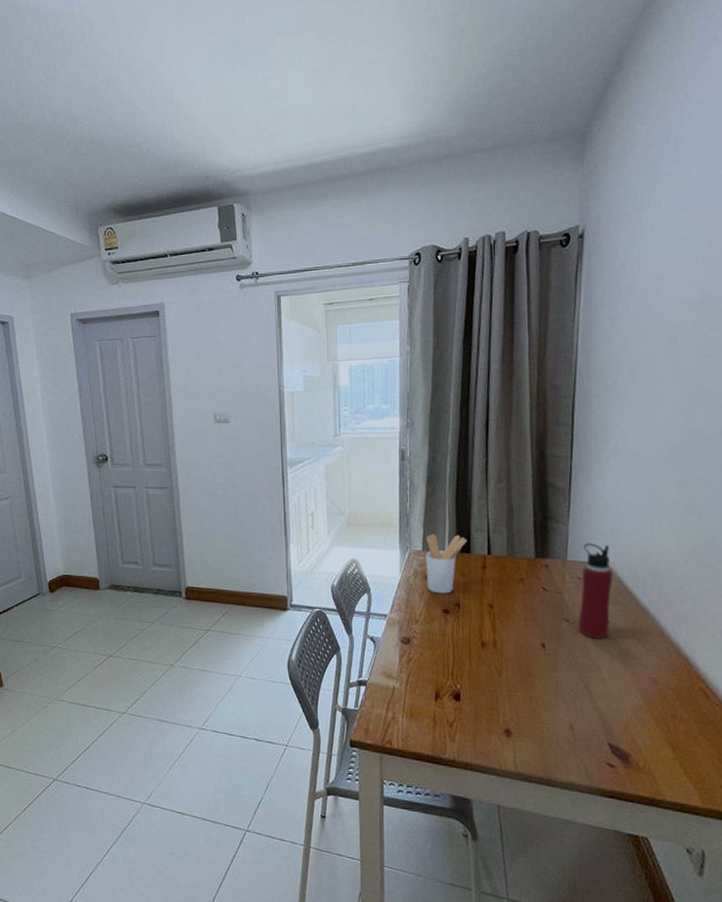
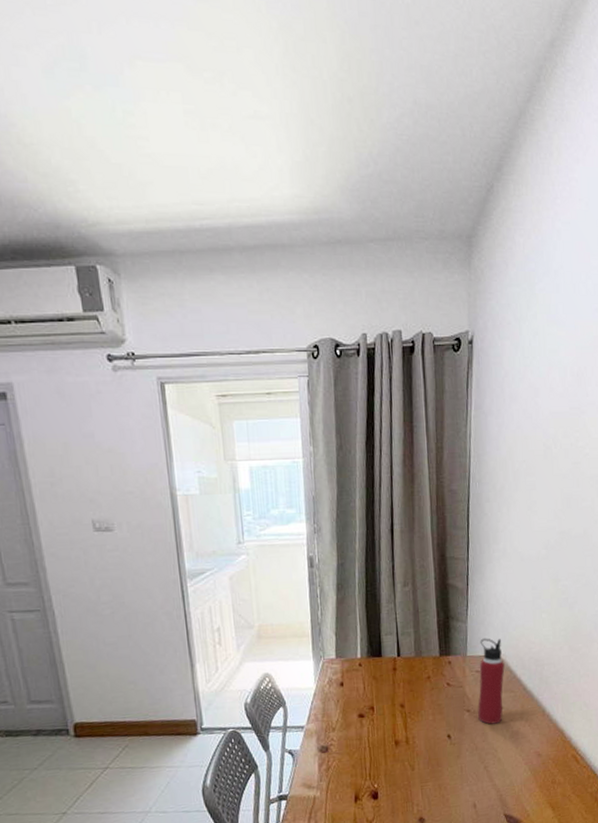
utensil holder: present [425,534,467,594] -> none [339,640,378,700]

